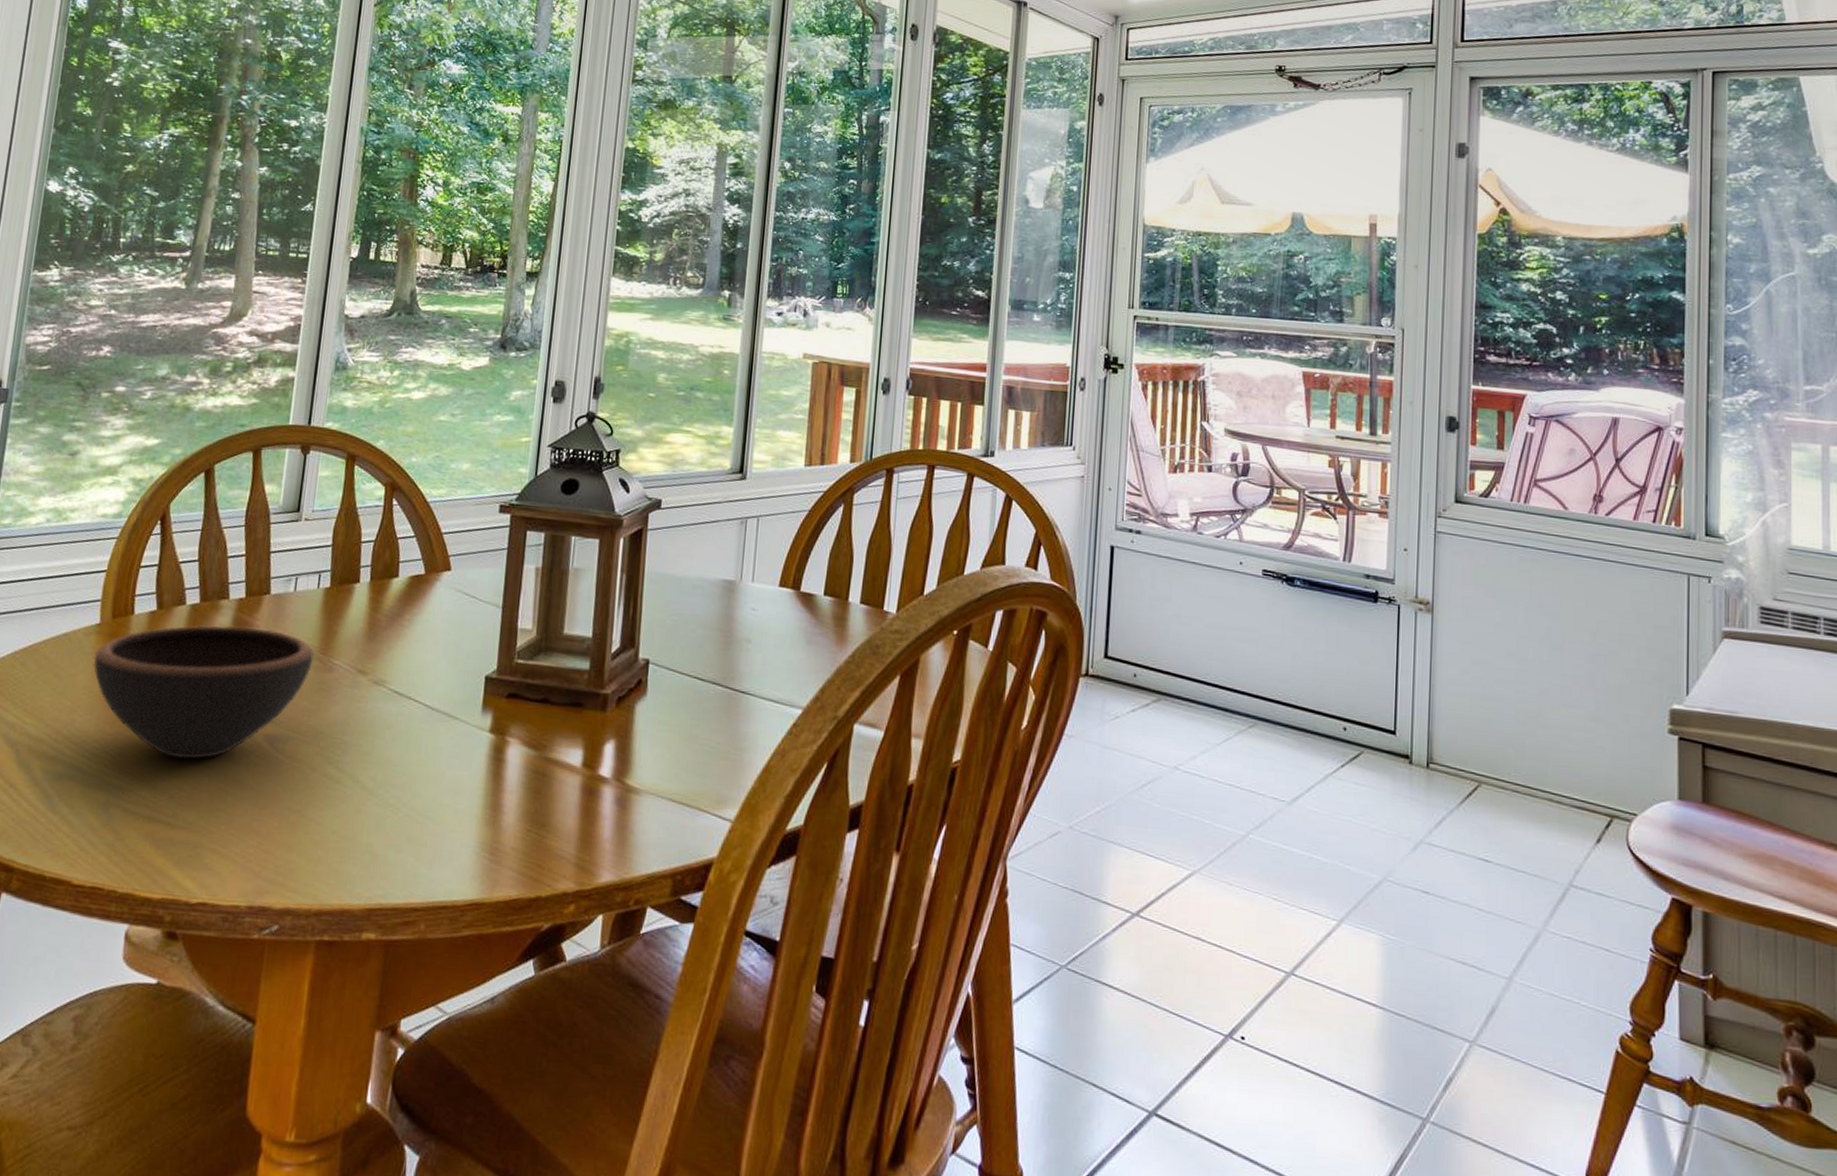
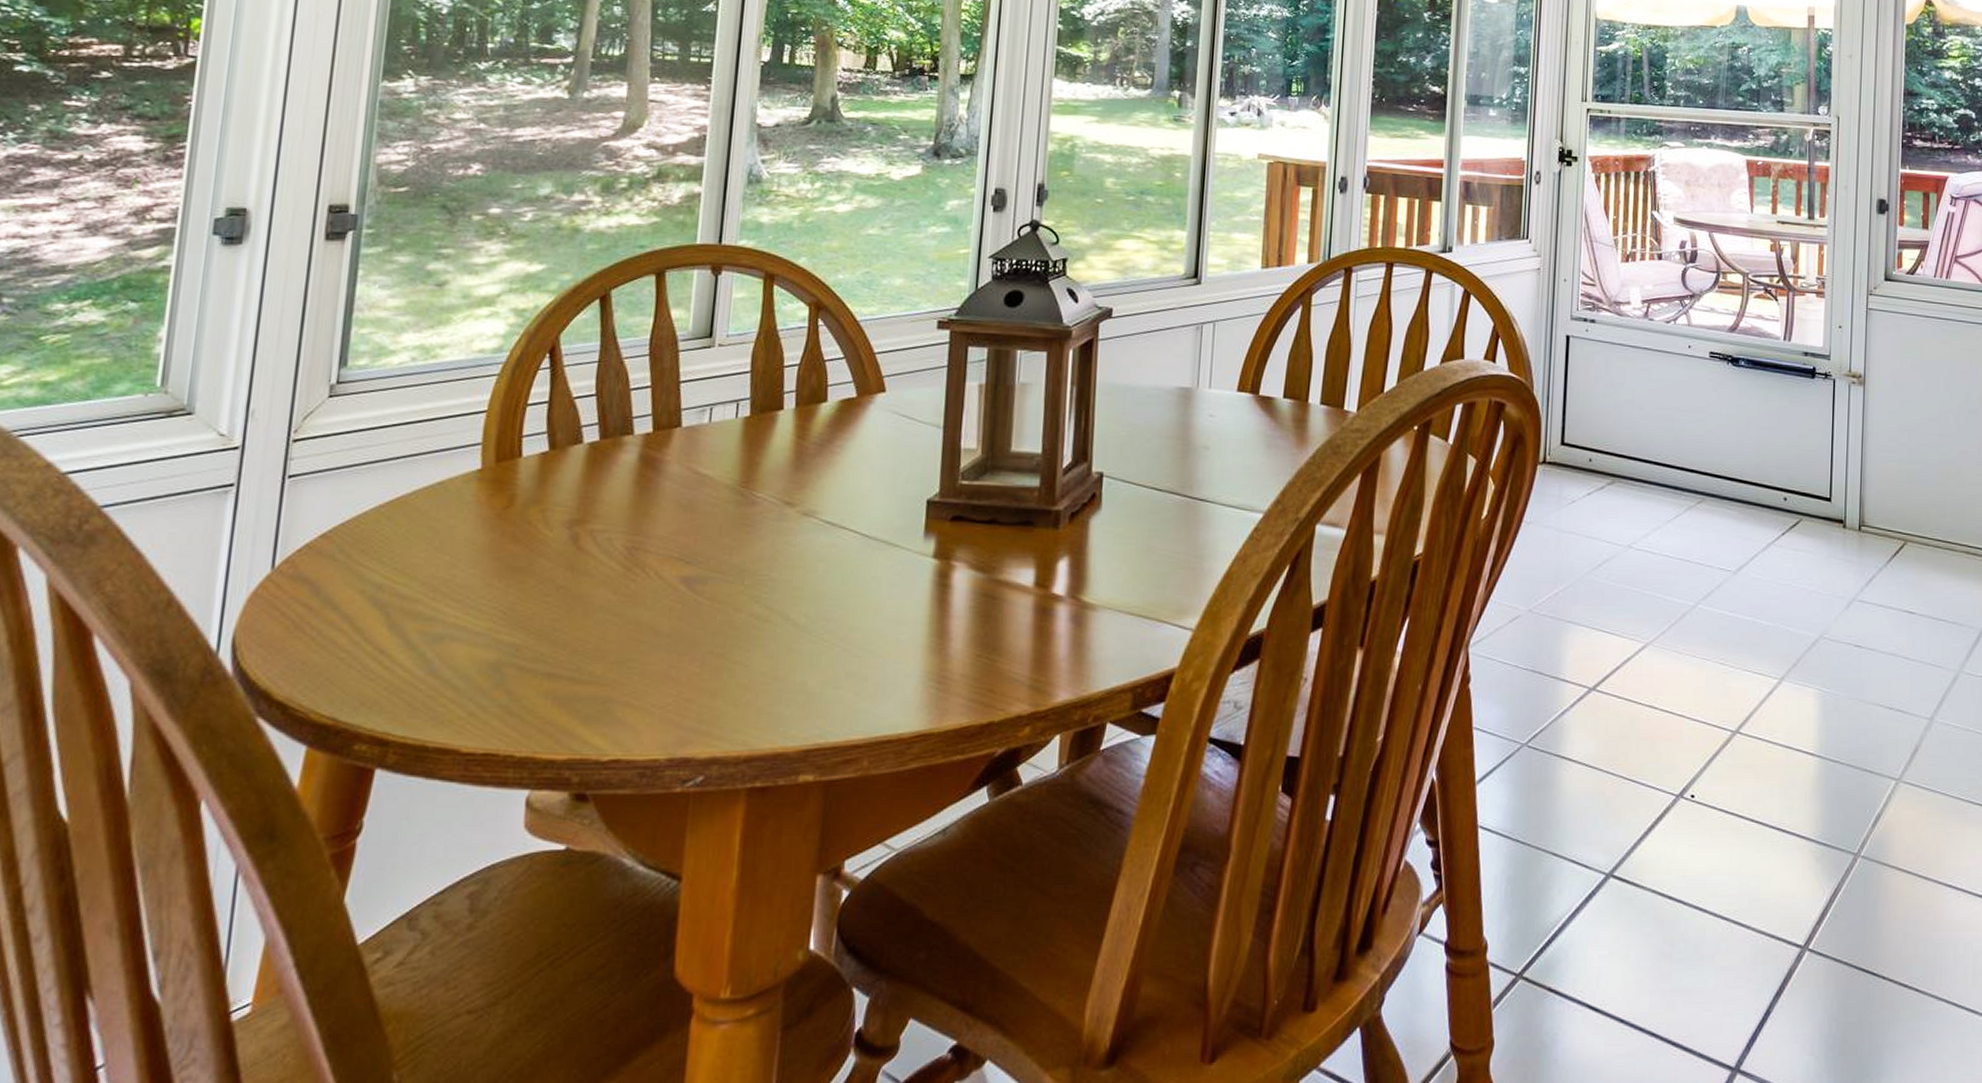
bowl: present [93,625,314,759] -> none [475,463,735,609]

